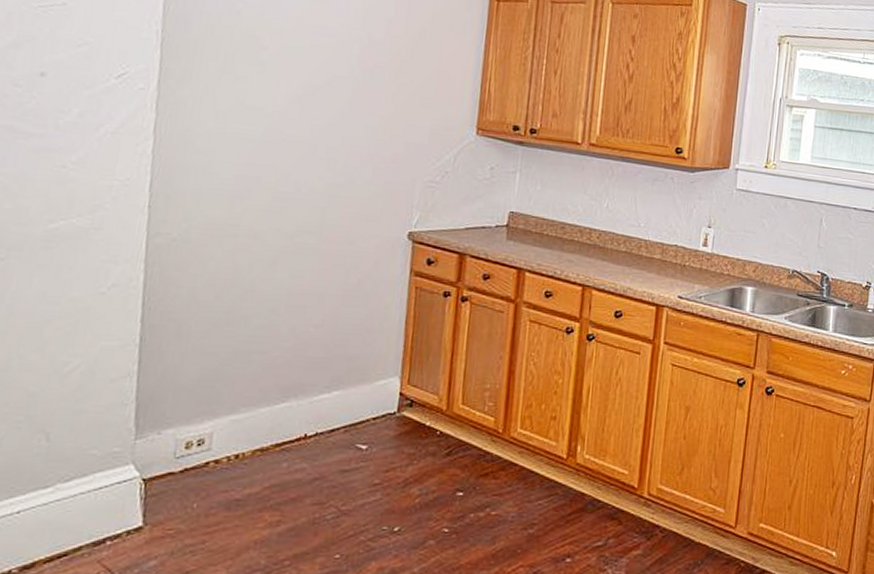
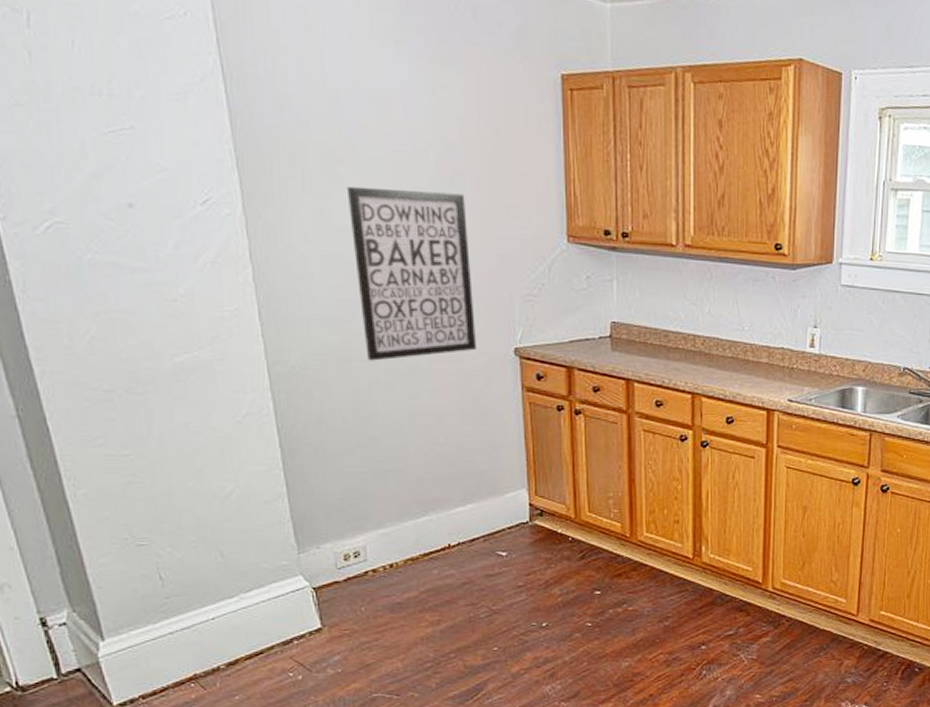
wall art: none [254,70,382,238] -> present [346,186,476,361]

